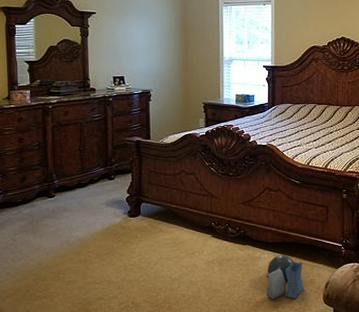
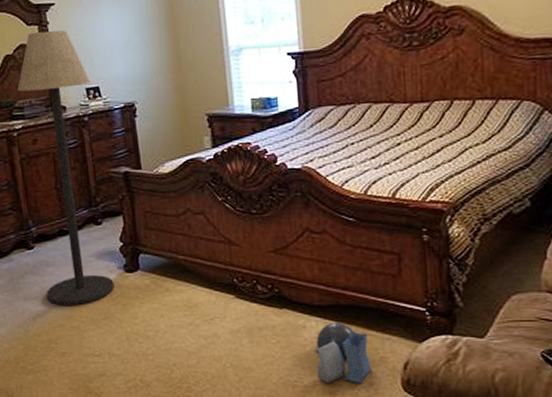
floor lamp: none [57,32,119,243] -> present [17,30,114,305]

